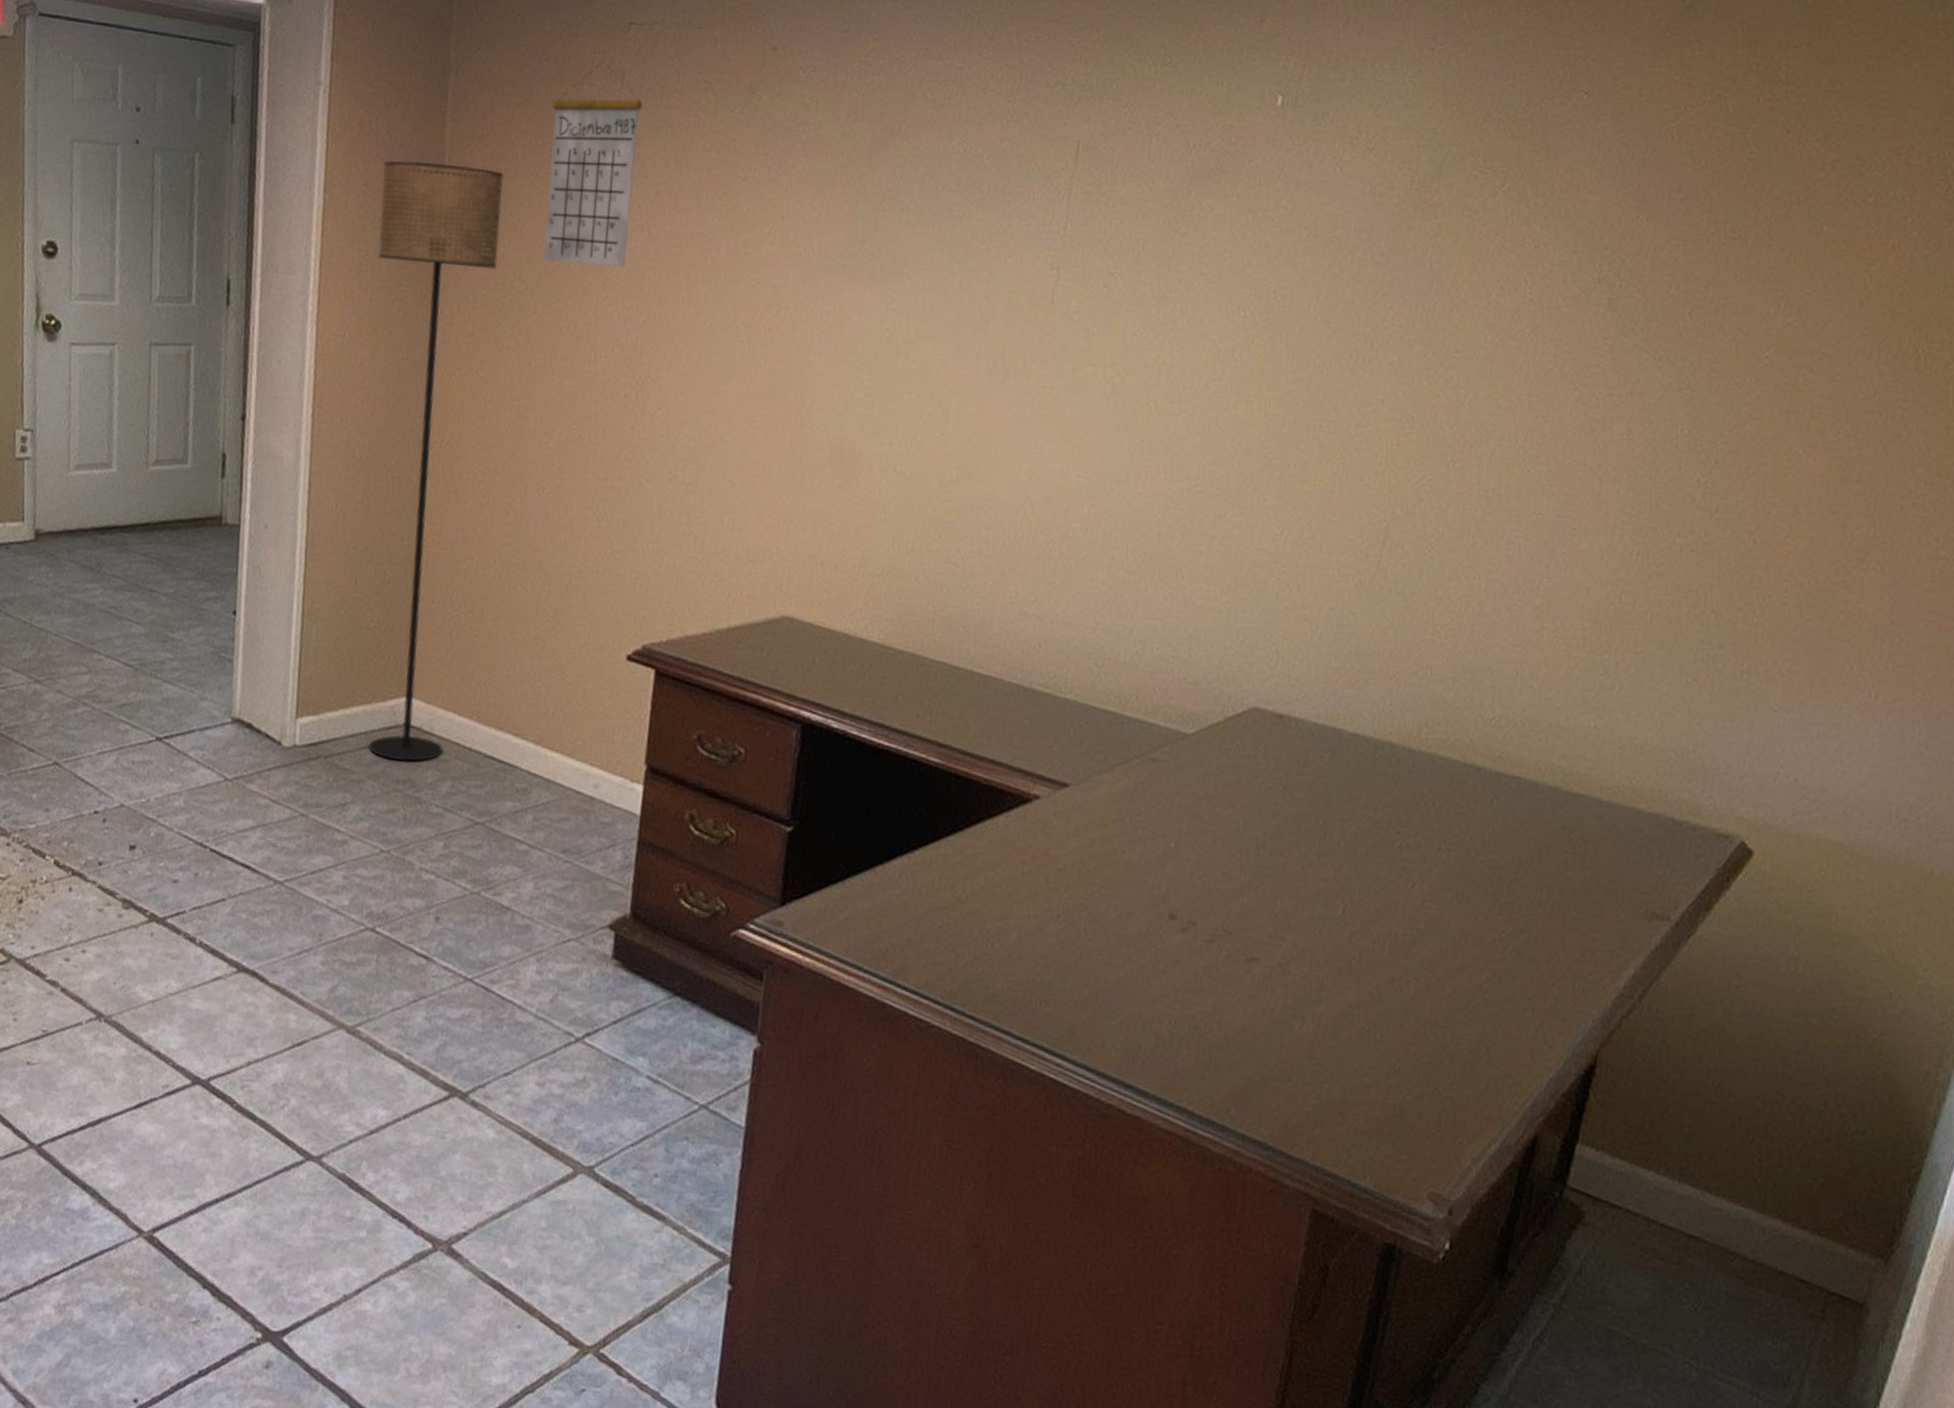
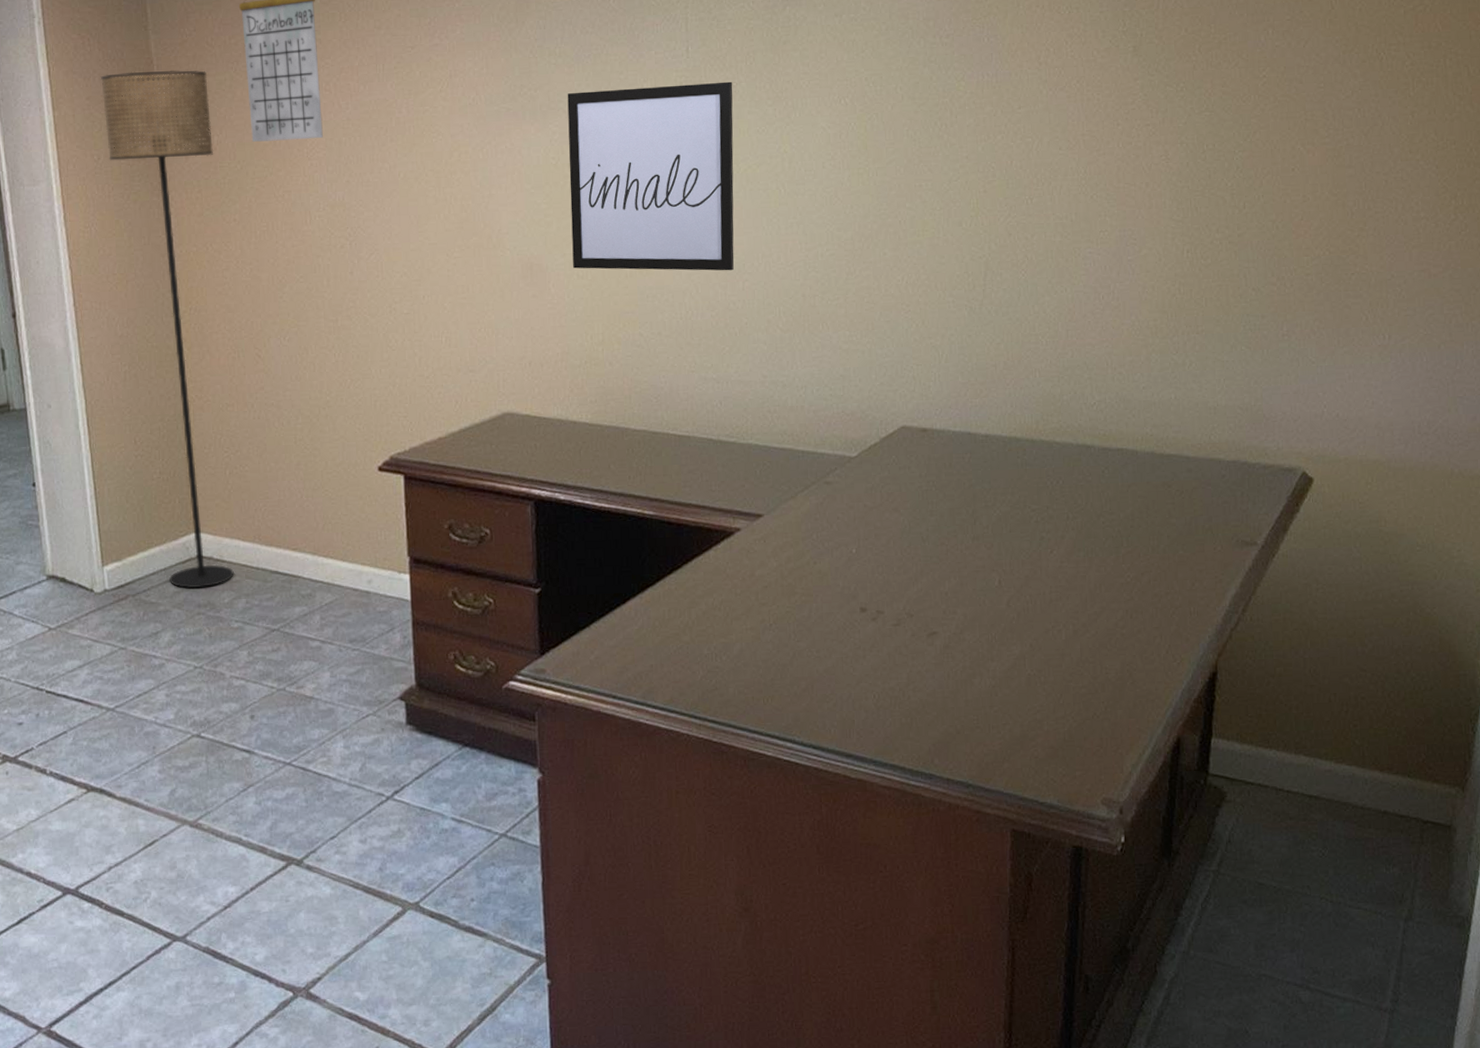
wall art: none [890,257,1114,493] -> present [567,81,735,271]

